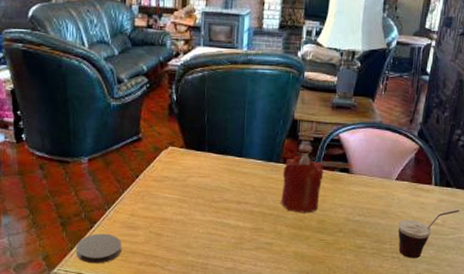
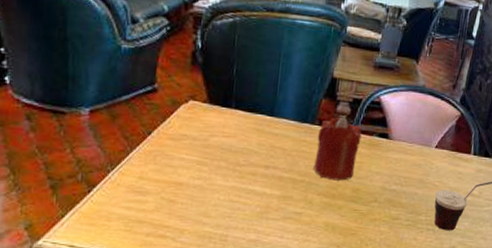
coaster: present [76,233,122,264] -> none [68,198,127,235]

